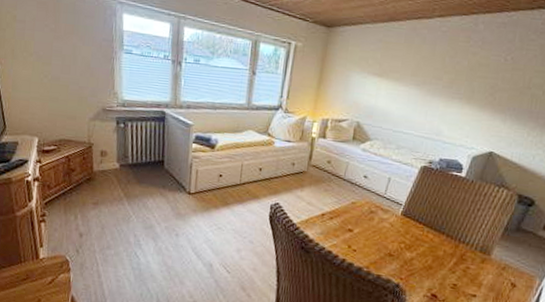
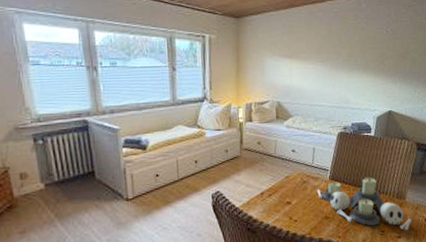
candle holder: none [384,217,494,290] -> present [317,176,412,230]

